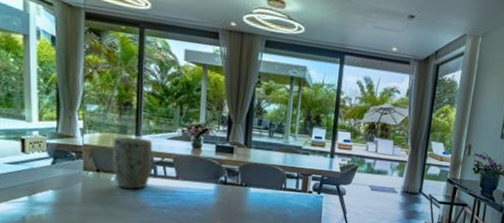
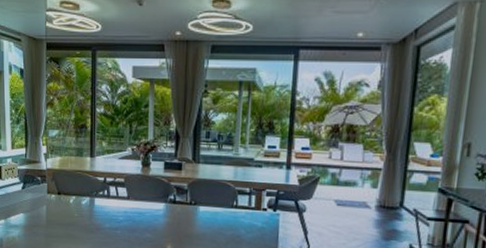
plant pot: present [112,136,153,190] -> none [70,159,106,211]

